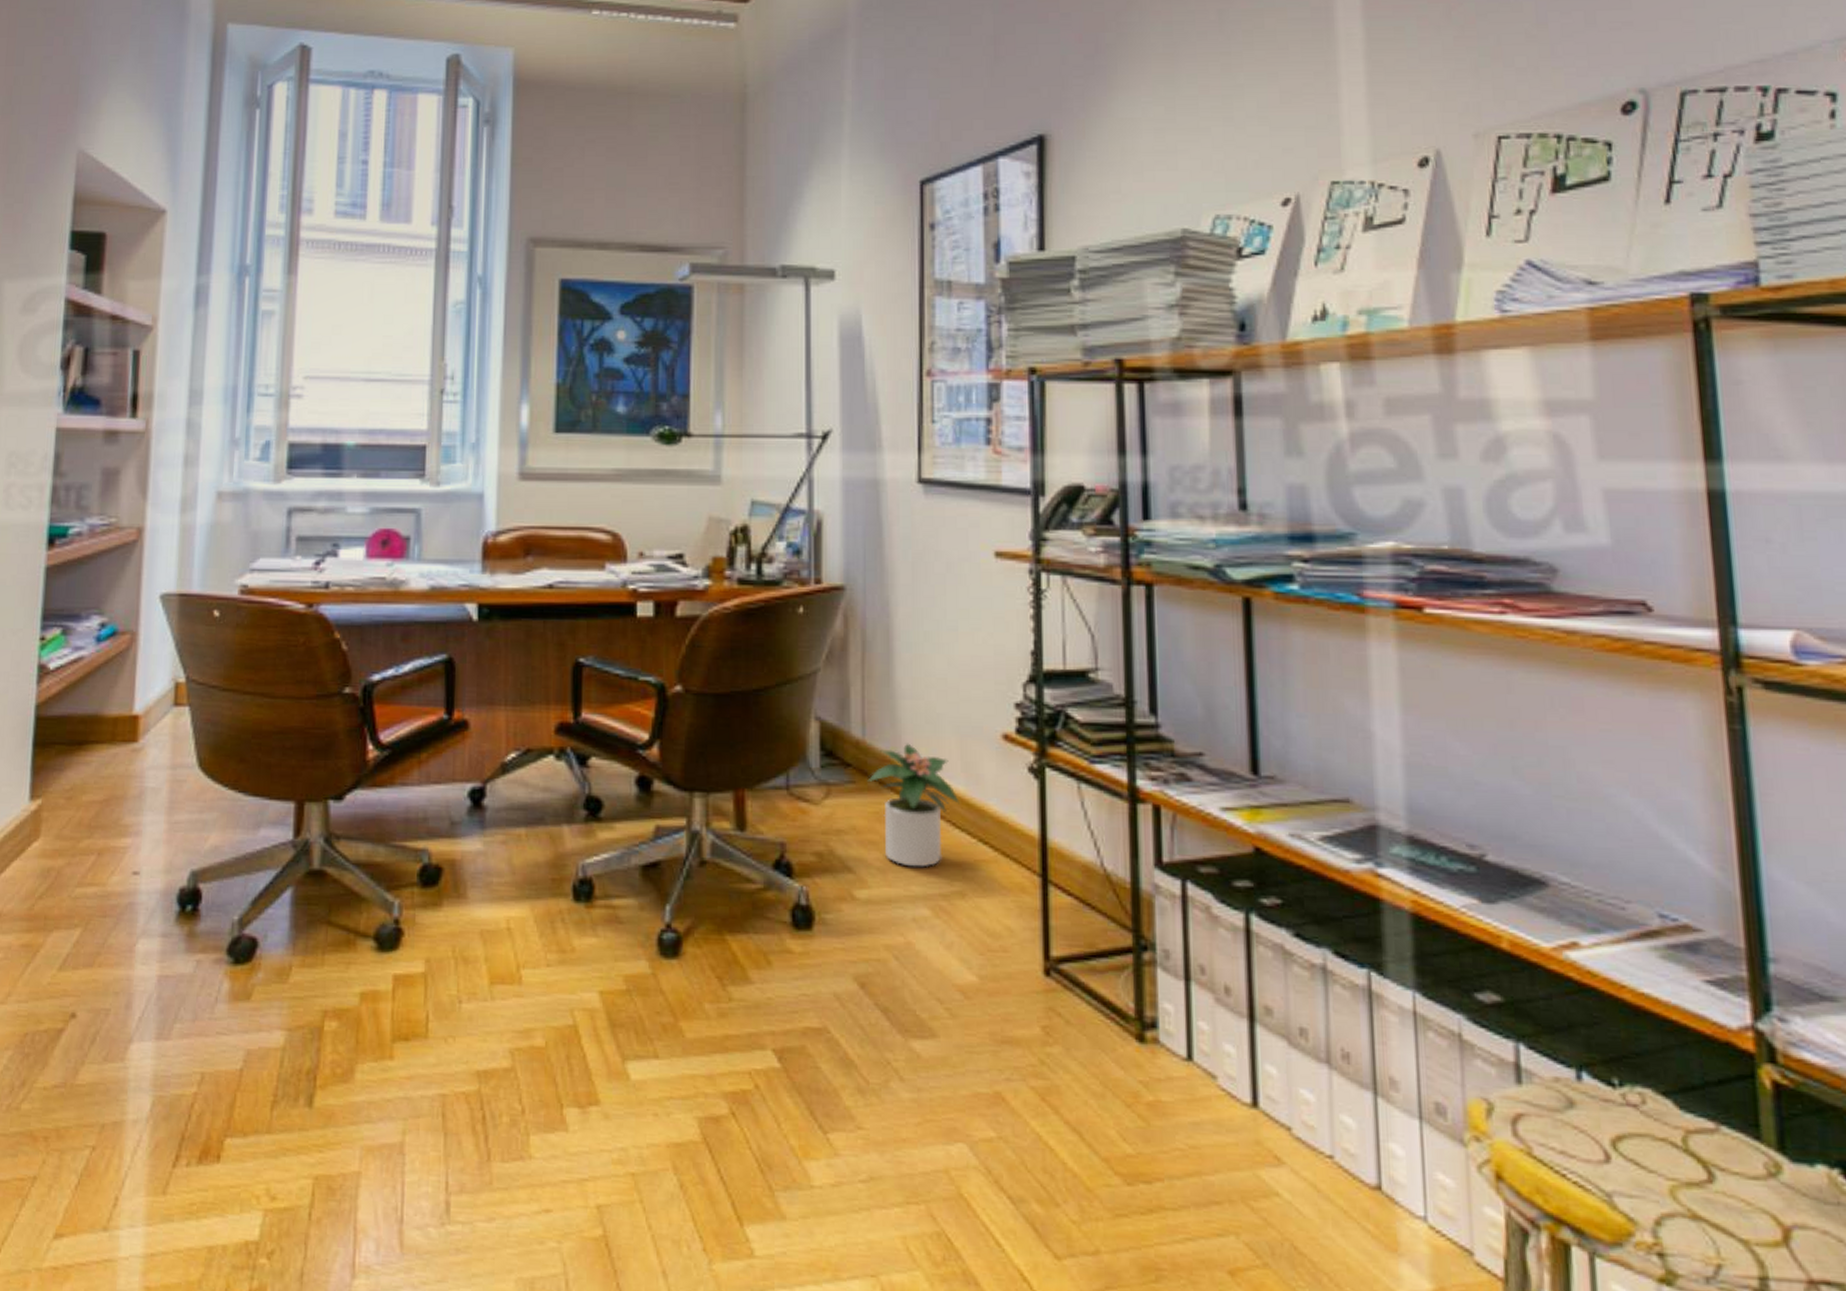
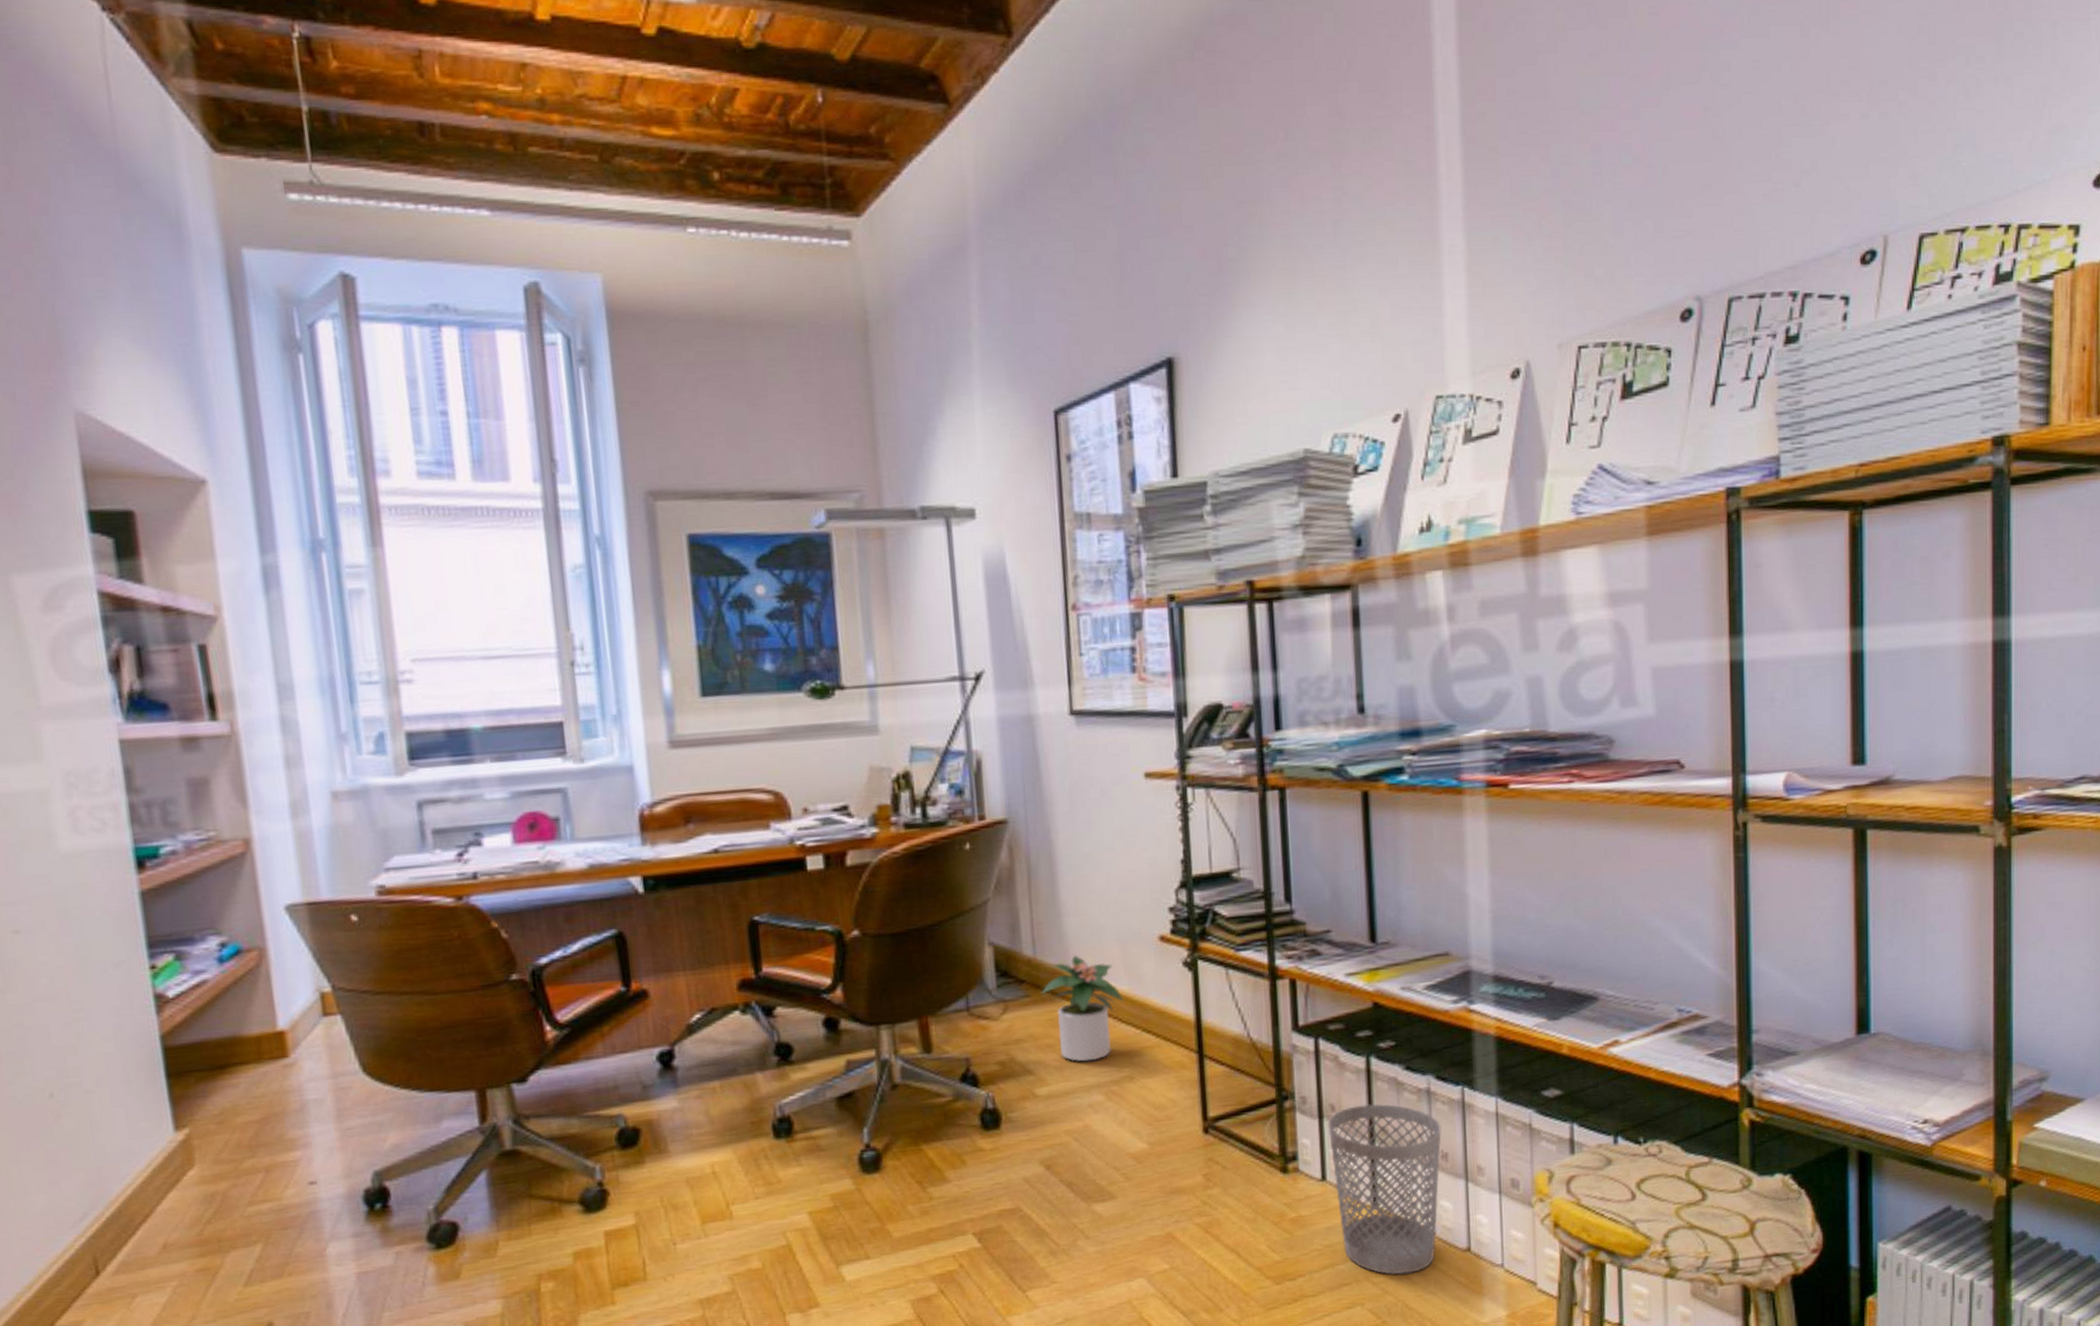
wastebasket: none [1195,972,1341,1205] -> present [1327,1104,1441,1276]

